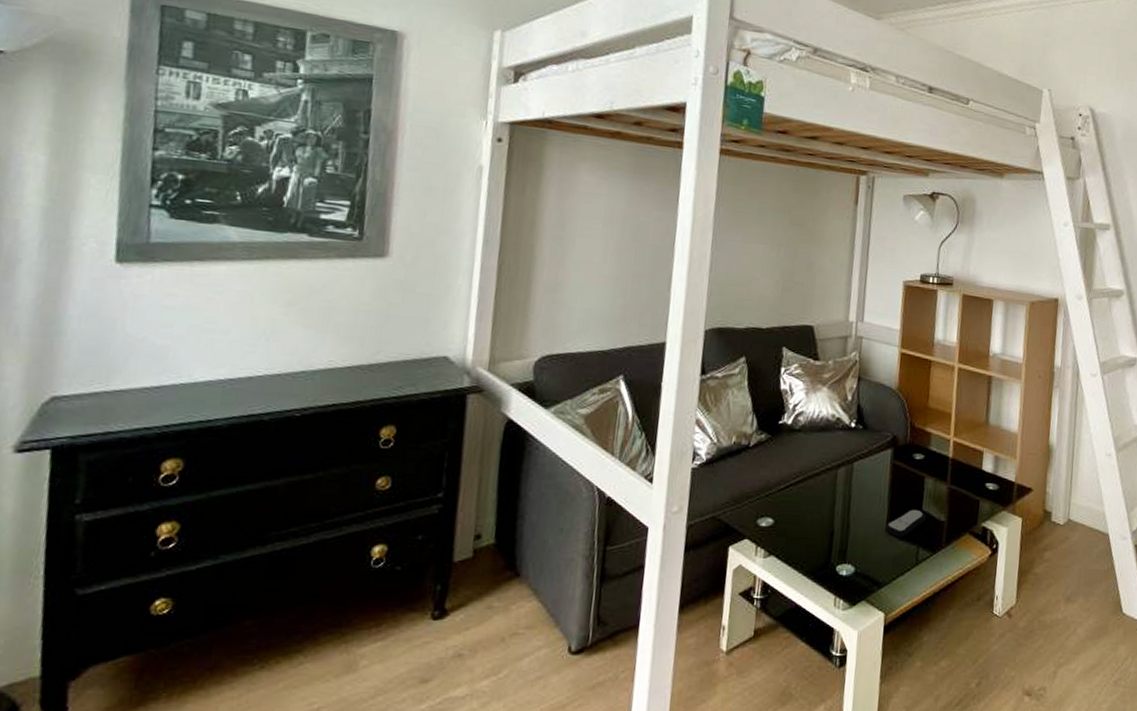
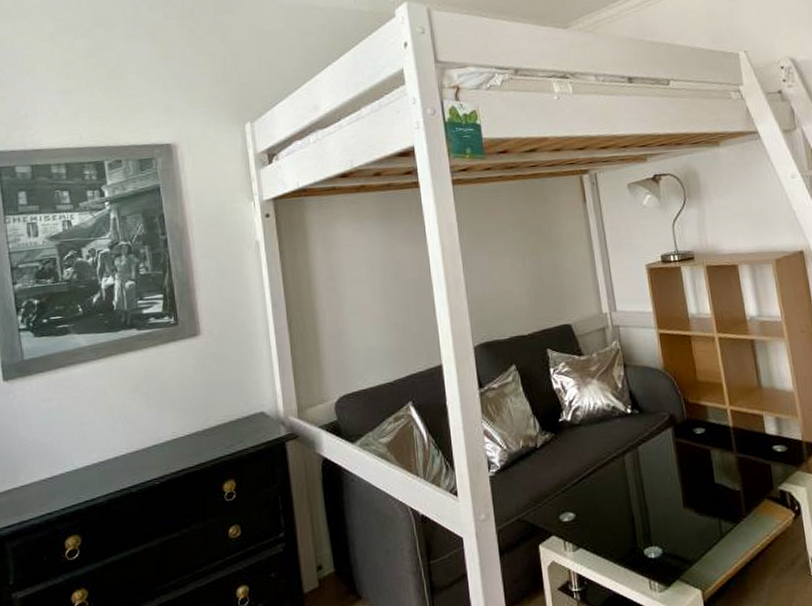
remote control: present [885,509,926,537] -> none [683,482,721,513]

